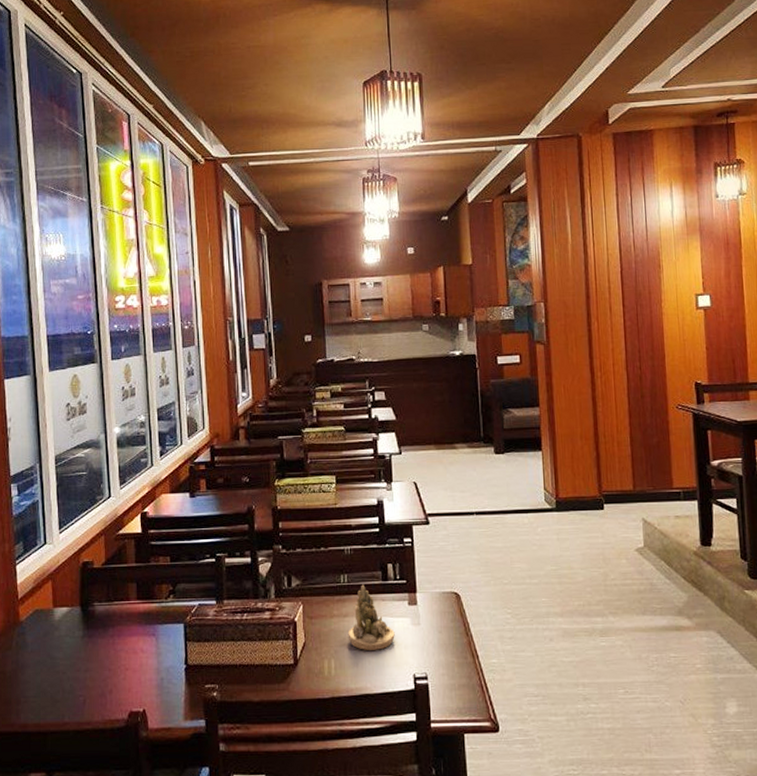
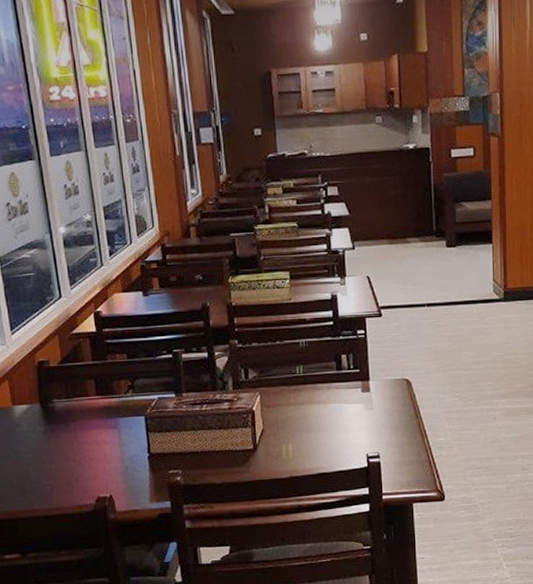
succulent planter: present [348,584,395,650] -> none [304,374,349,434]

